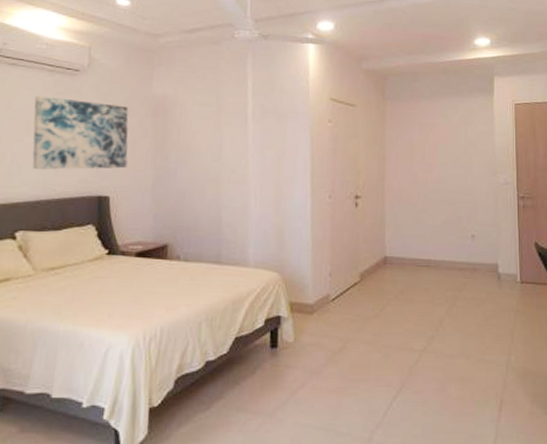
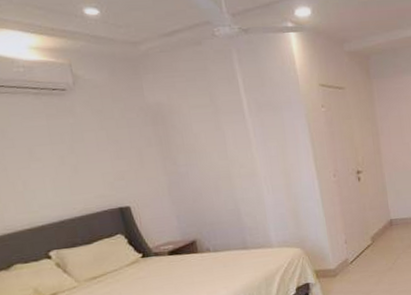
wall art: present [32,95,129,170] -> none [27,119,140,192]

